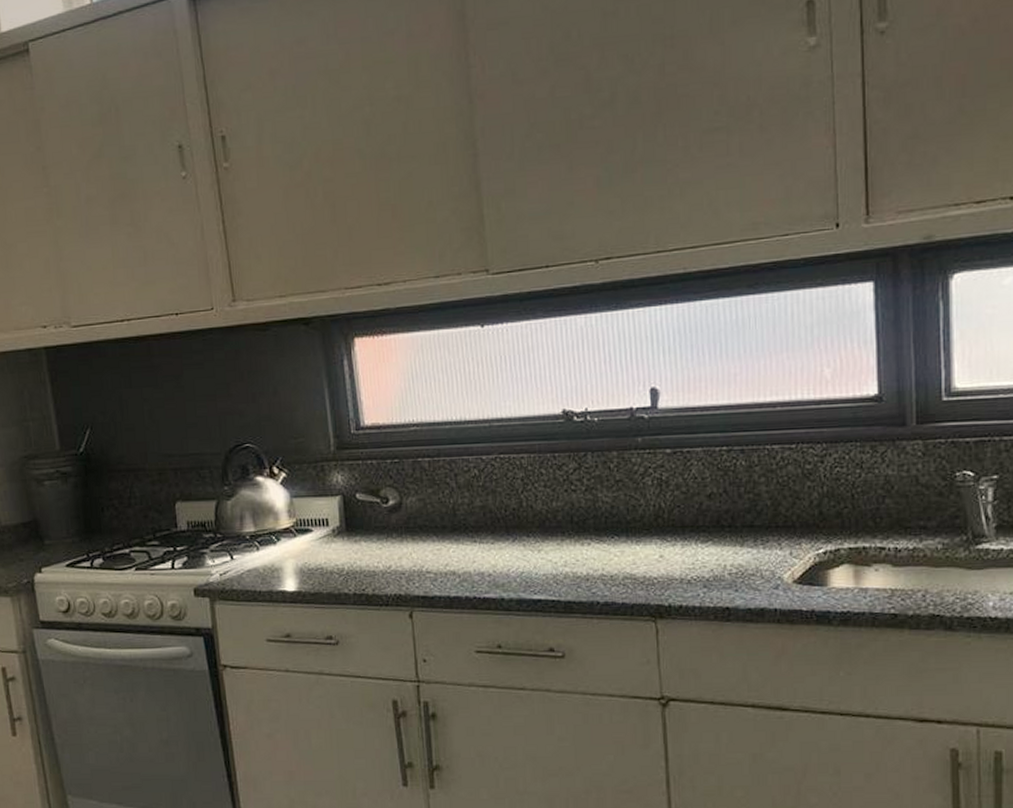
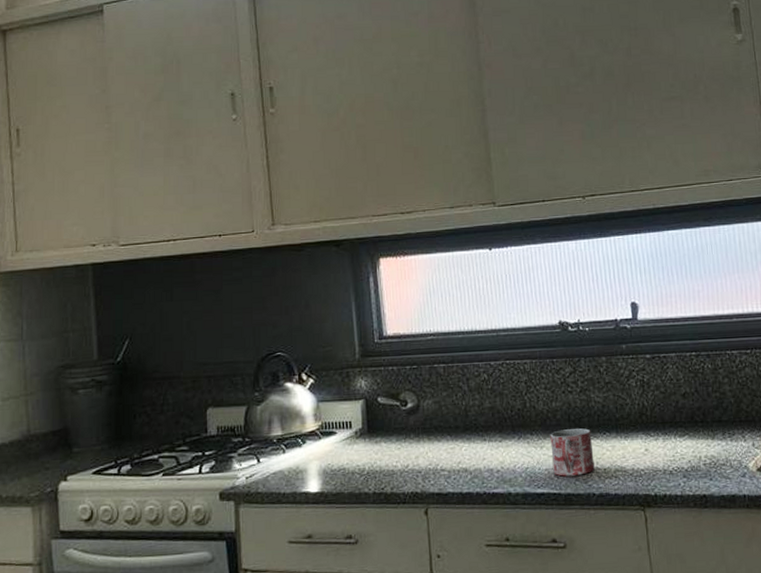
mug: none [549,531,600,583] -> present [550,428,595,477]

